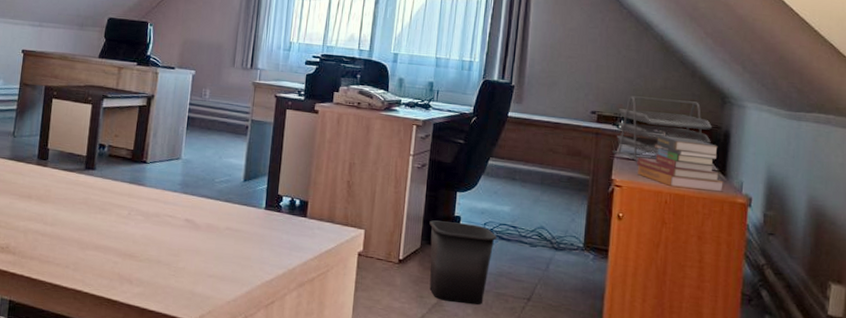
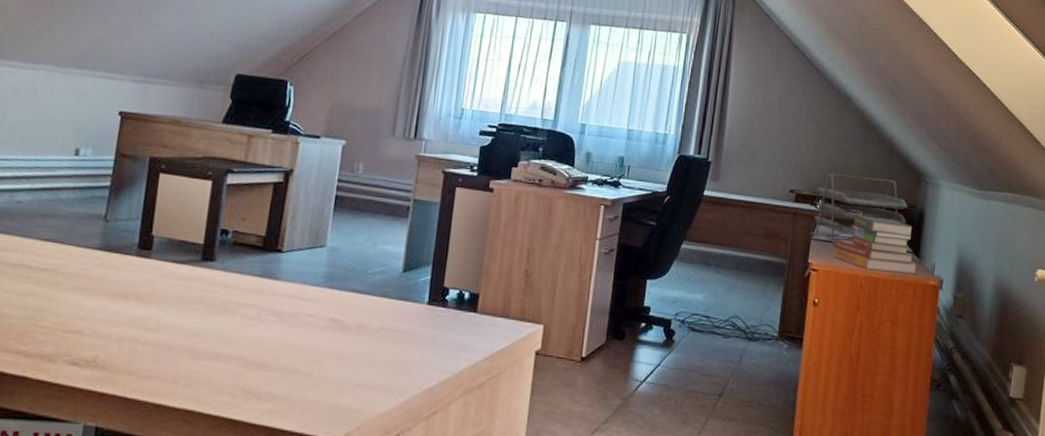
waste bin: present [429,220,498,305] -> none [614,312,689,405]

